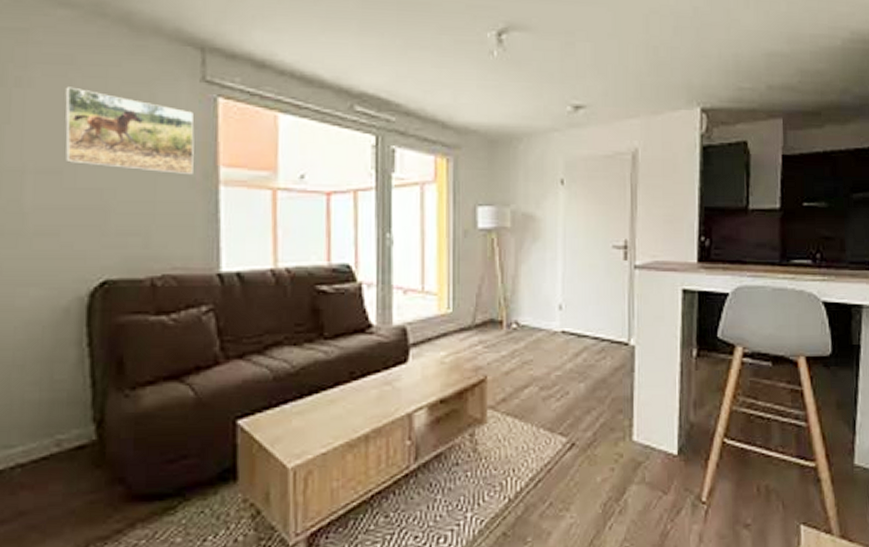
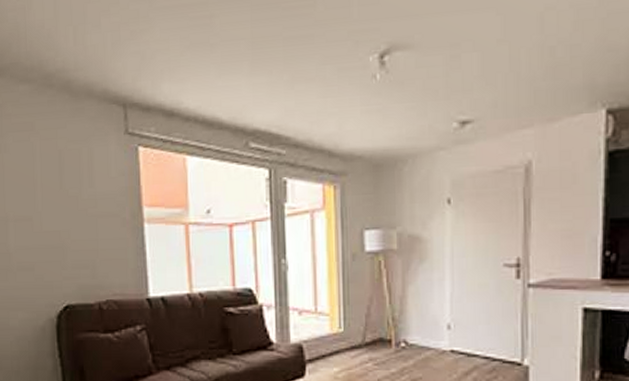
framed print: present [65,86,195,175] -> none [29,149,124,216]

